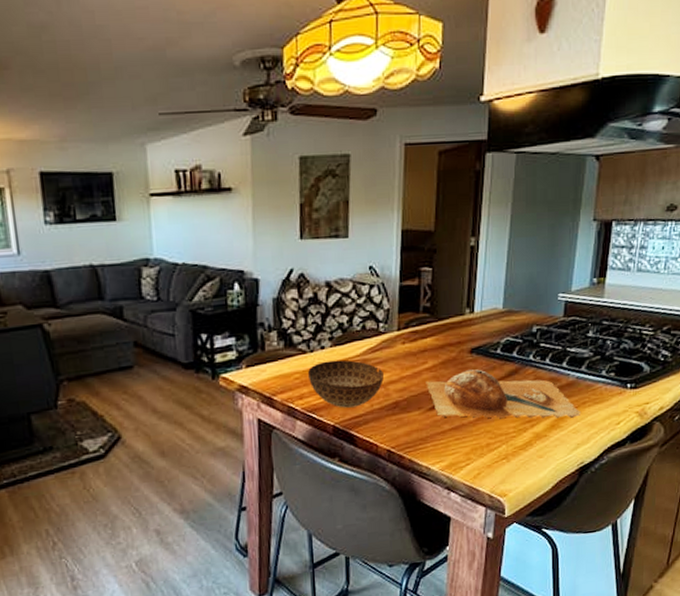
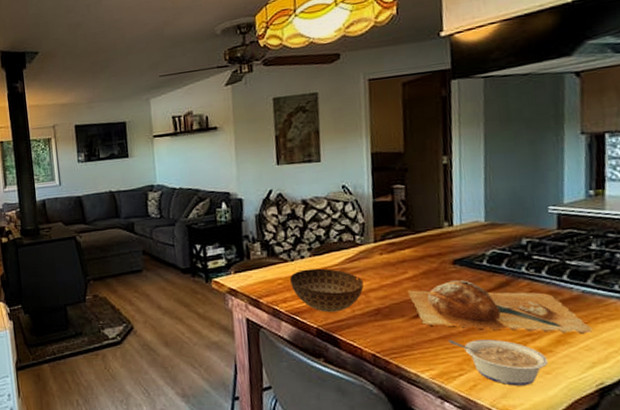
legume: none [459,427,543,472] -> present [448,339,549,386]

